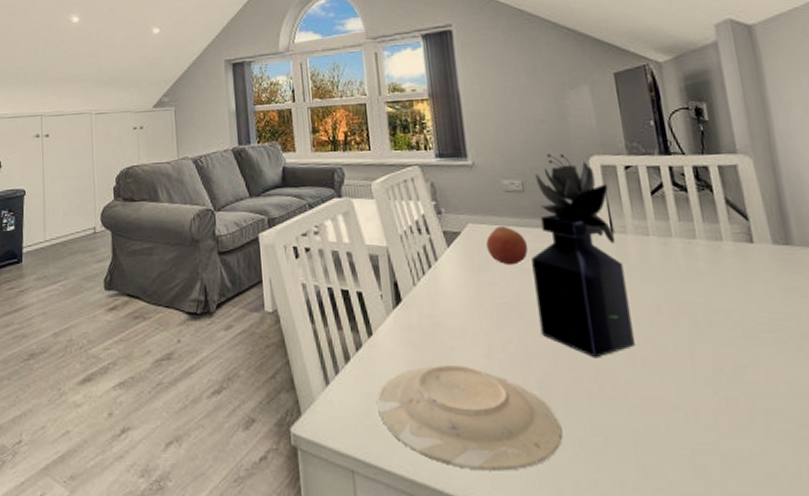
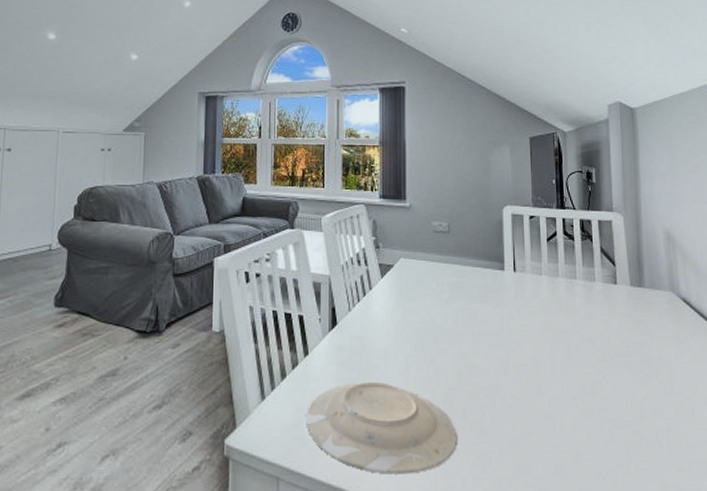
fruit: present [486,226,529,266] -> none [414,262,448,296]
vase: present [531,153,635,358] -> none [449,201,522,377]

